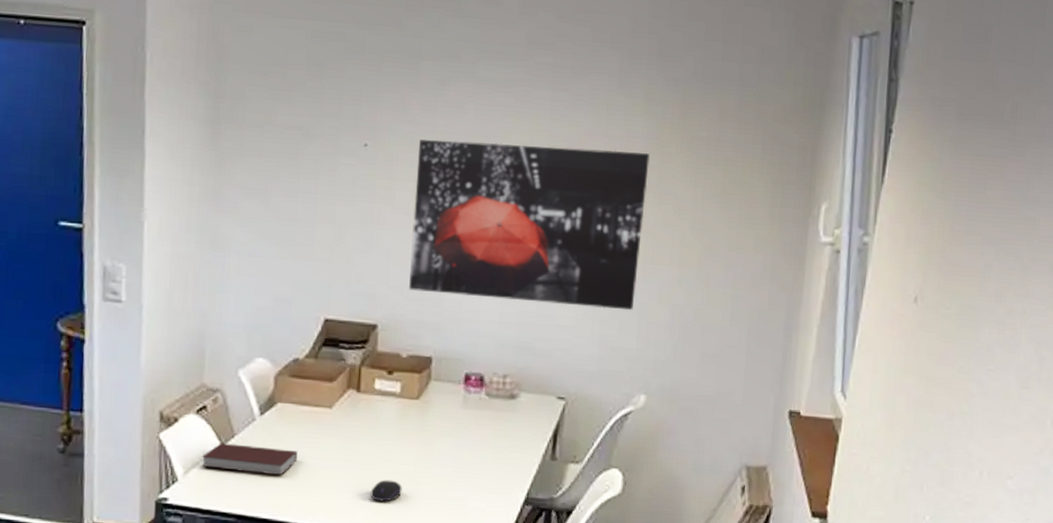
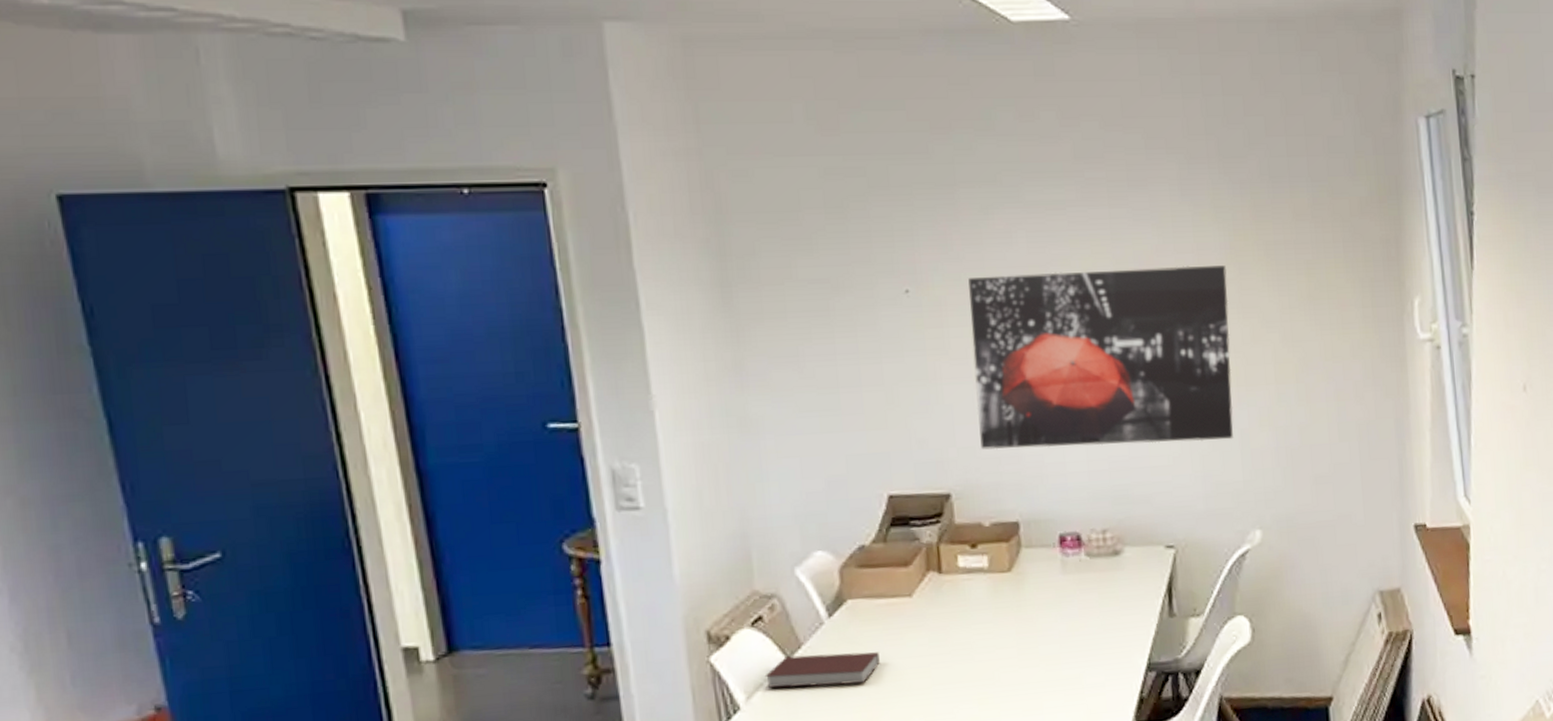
computer mouse: present [370,479,402,502] -> none [971,667,1007,695]

